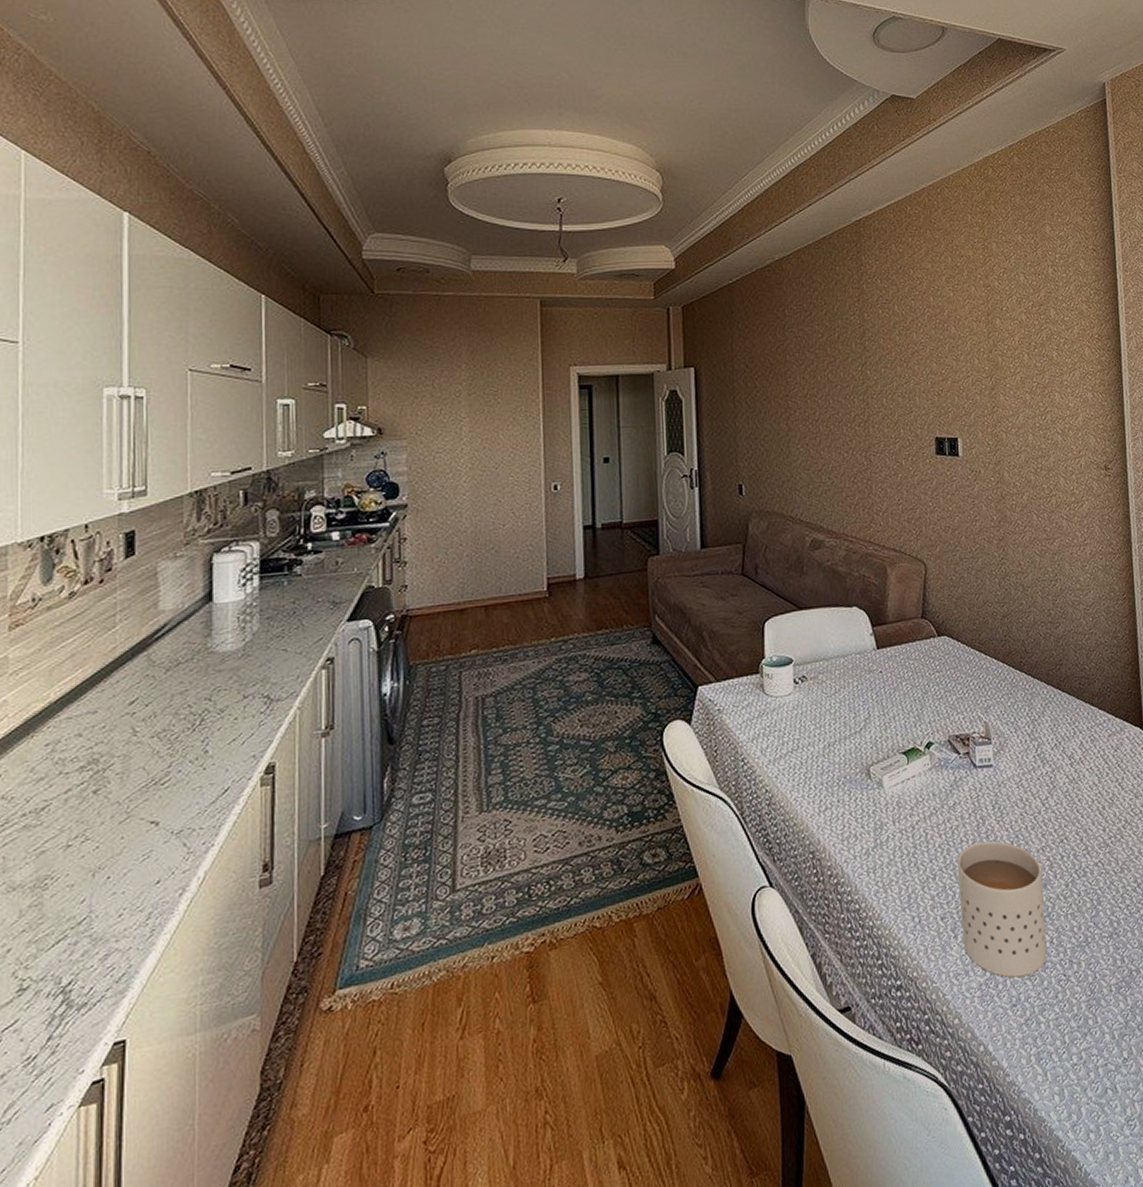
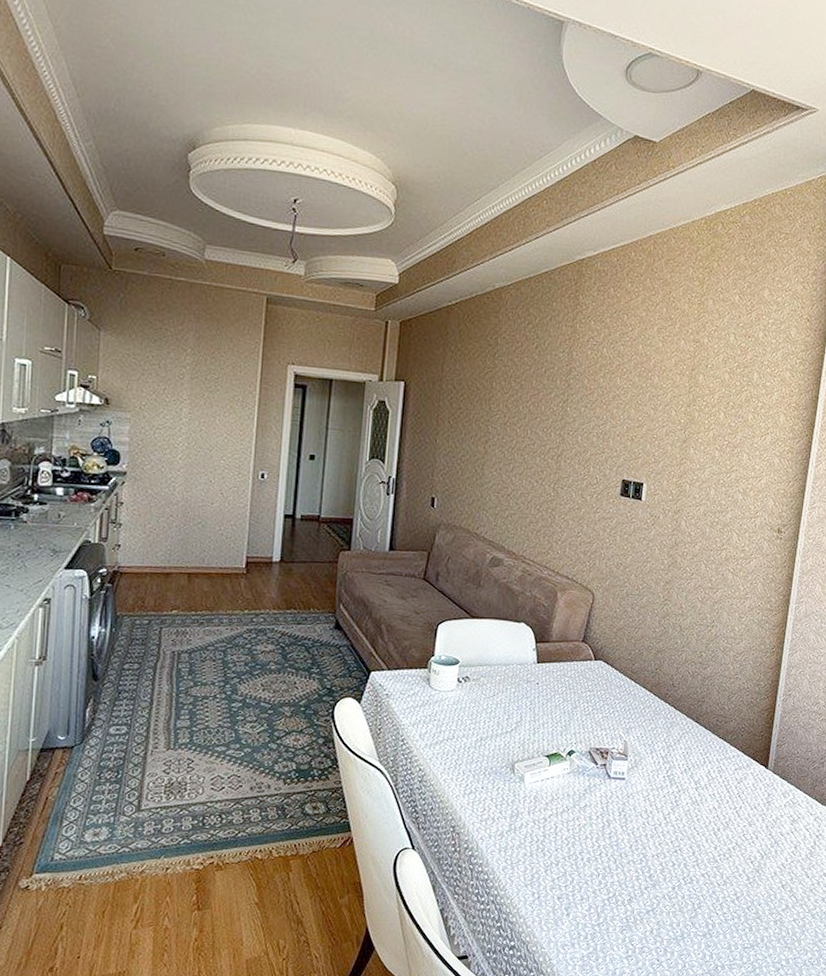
mug: present [956,840,1047,978] -> none [573,841,654,955]

